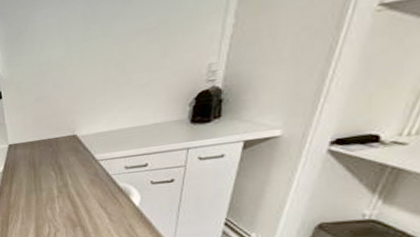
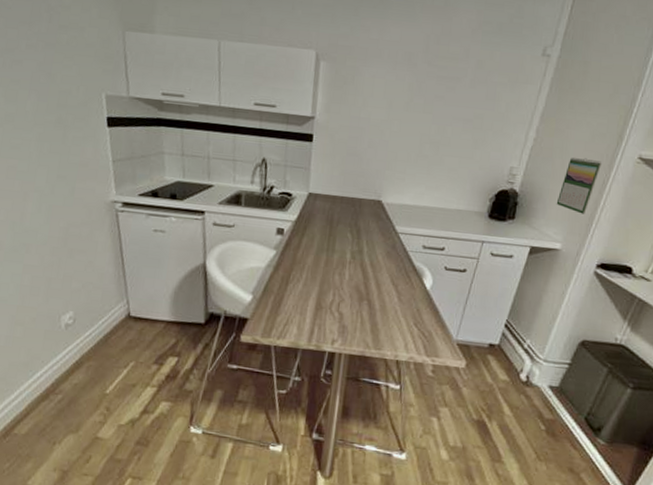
calendar: none [270,24,327,92] -> present [556,158,602,214]

